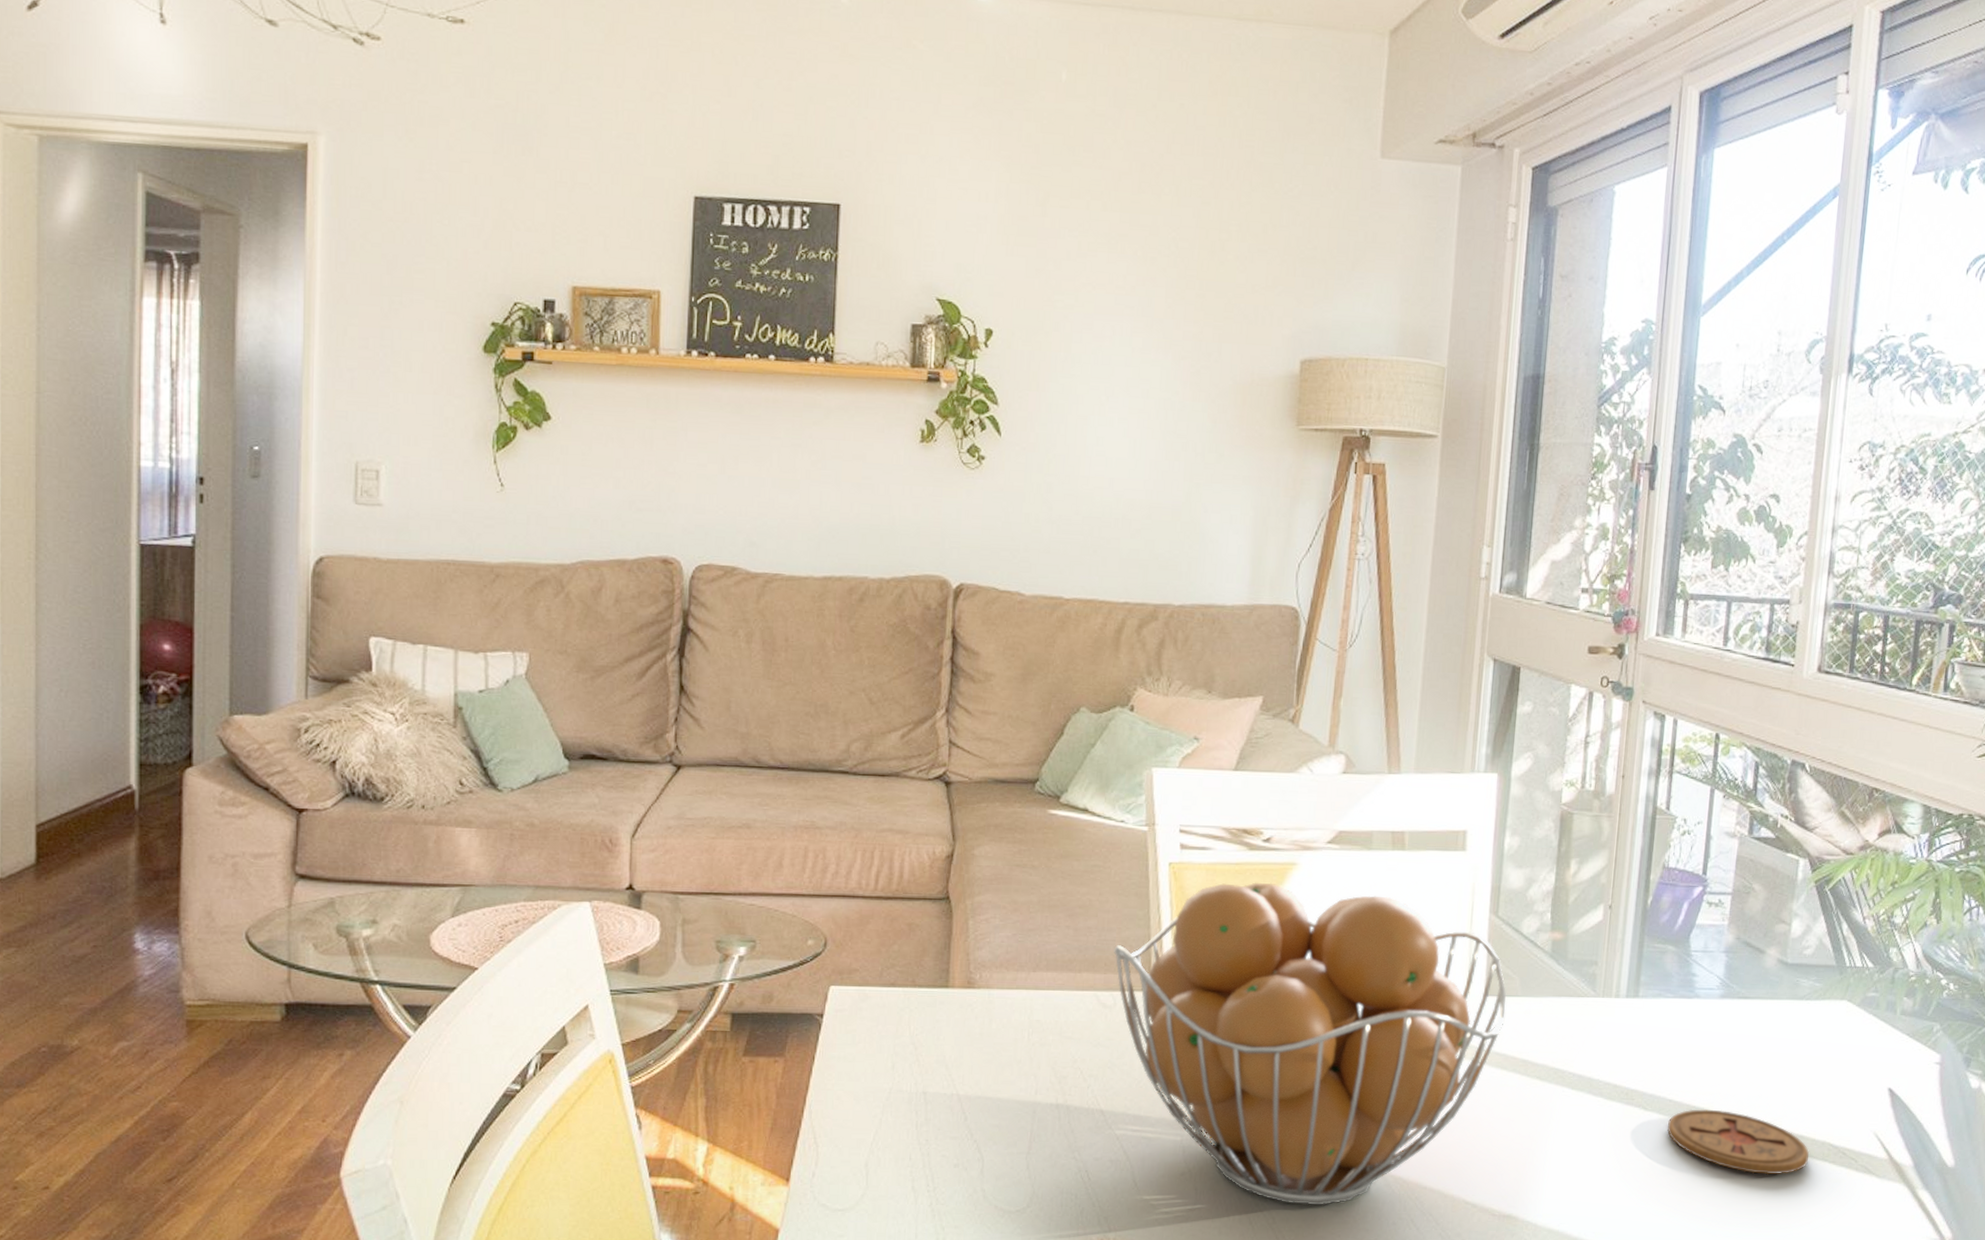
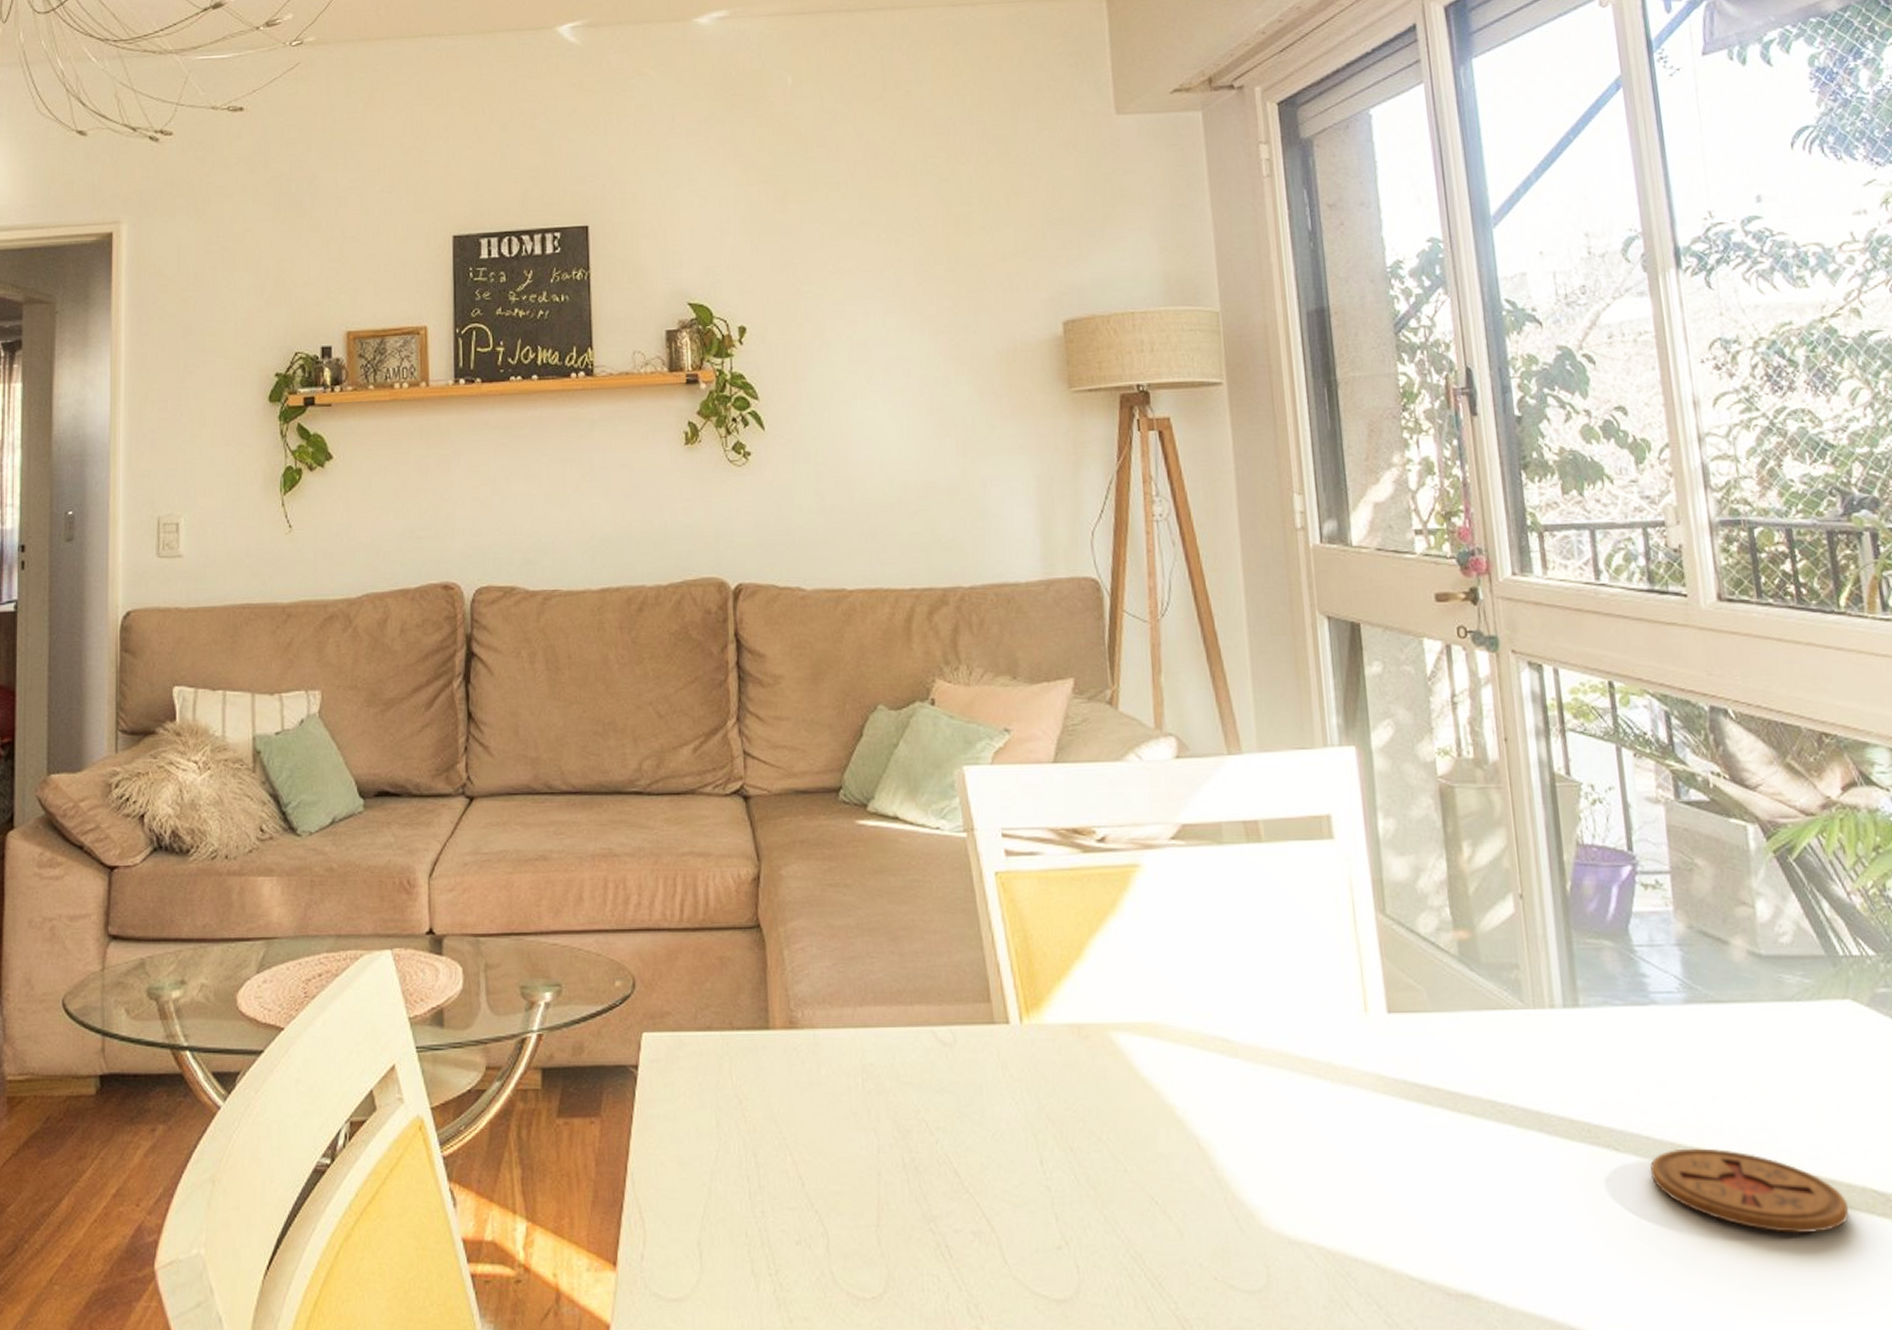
fruit basket: present [1114,882,1506,1206] -> none [946,889,1417,1286]

